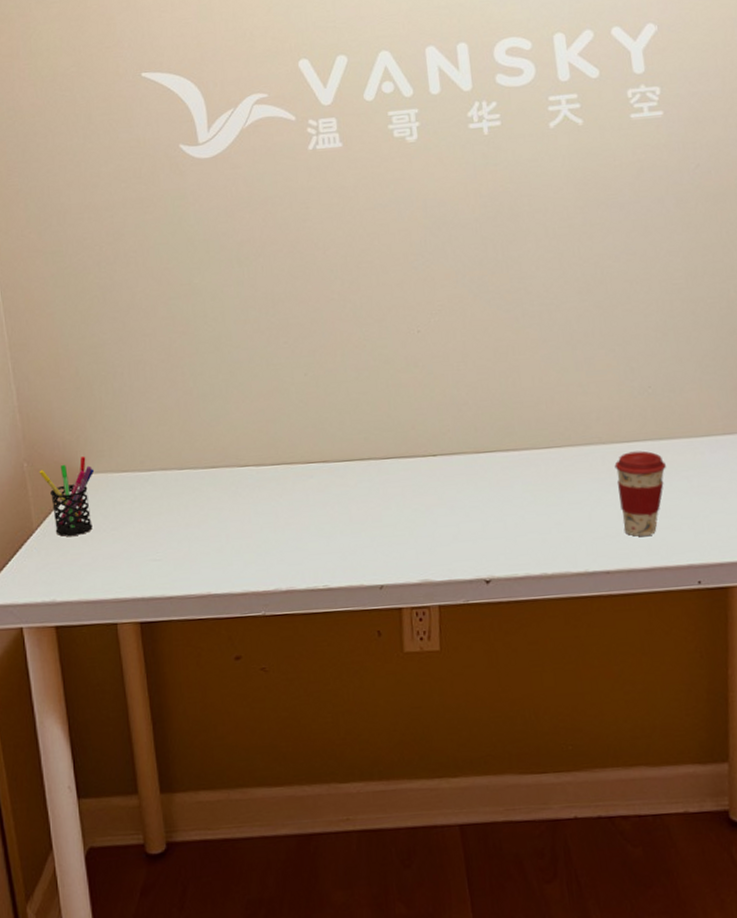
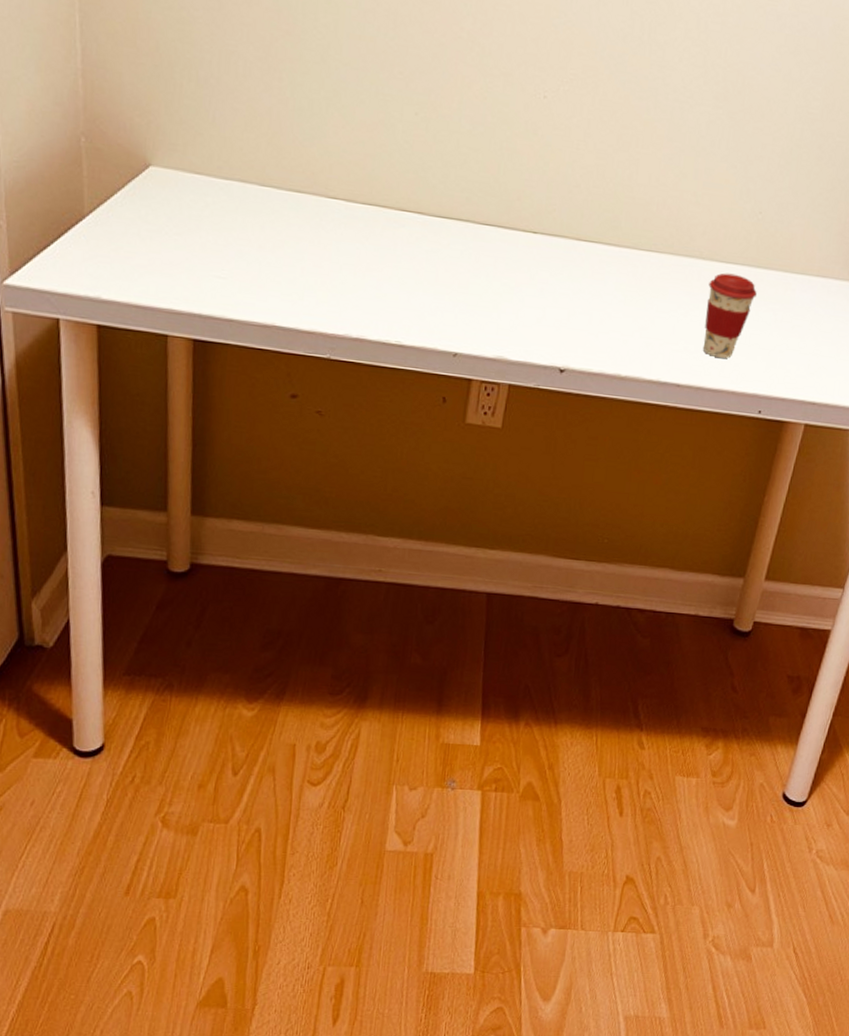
pen holder: present [39,456,95,536] -> none [98,145,164,233]

